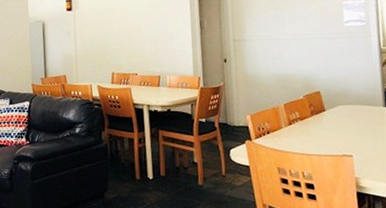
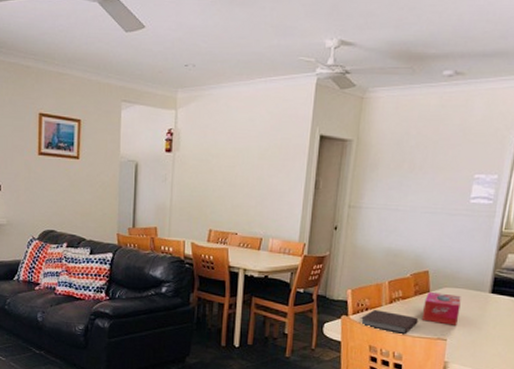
notebook: none [263,131,321,153] -> present [359,309,419,334]
tissue box: none [322,110,360,141] -> present [421,291,461,325]

